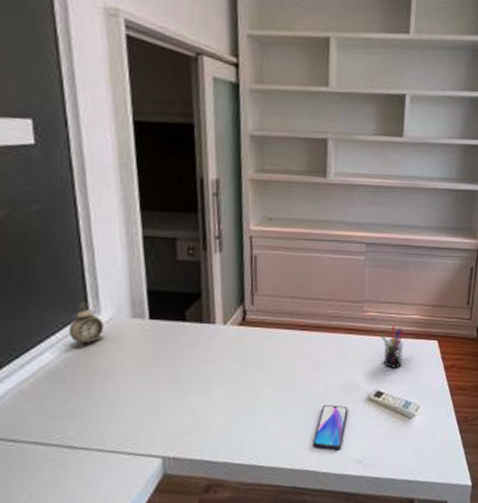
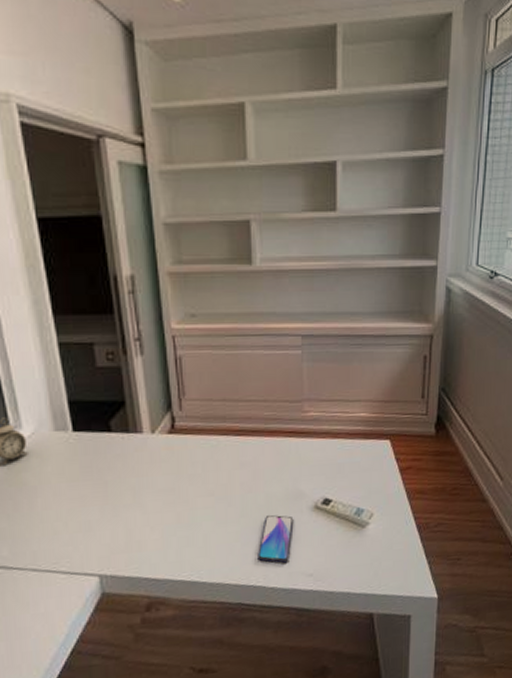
pen holder: present [380,325,405,368] -> none [324,425,352,473]

